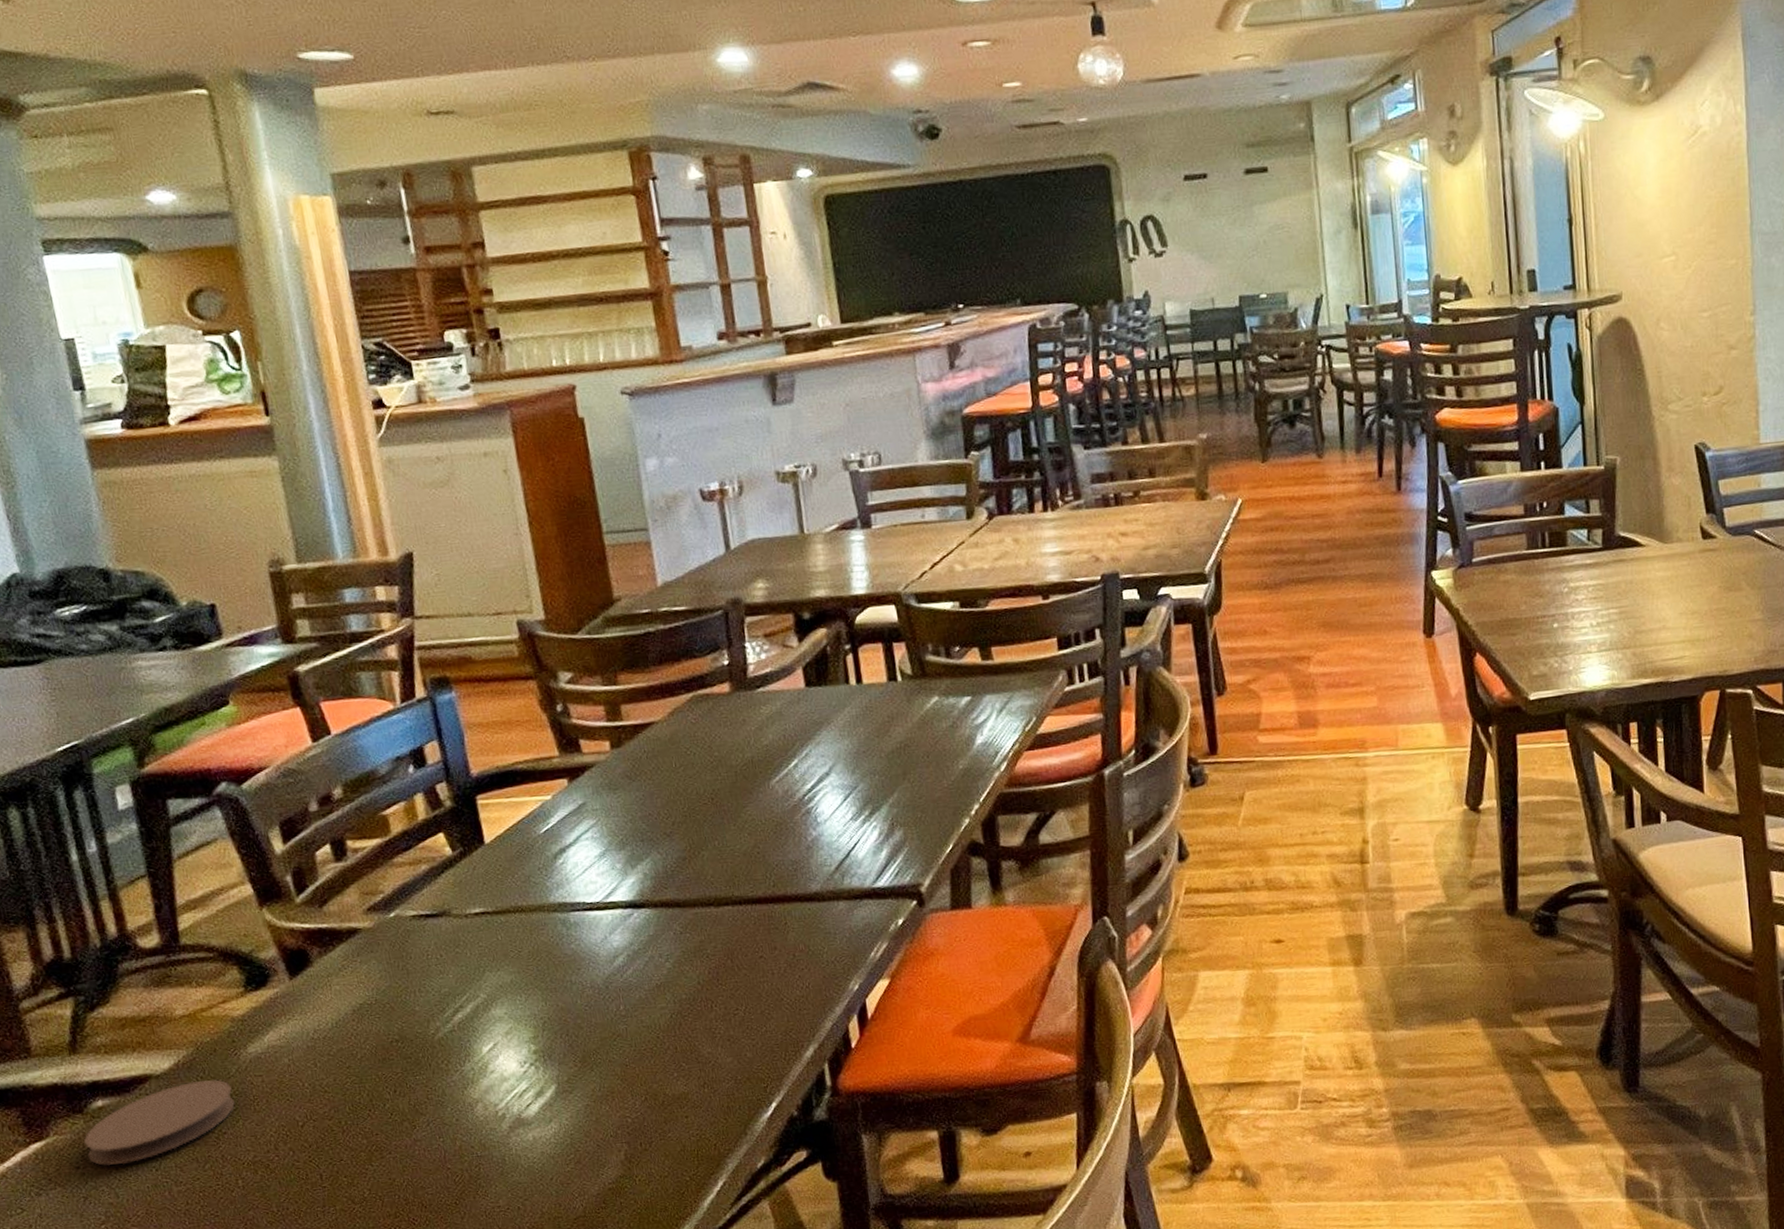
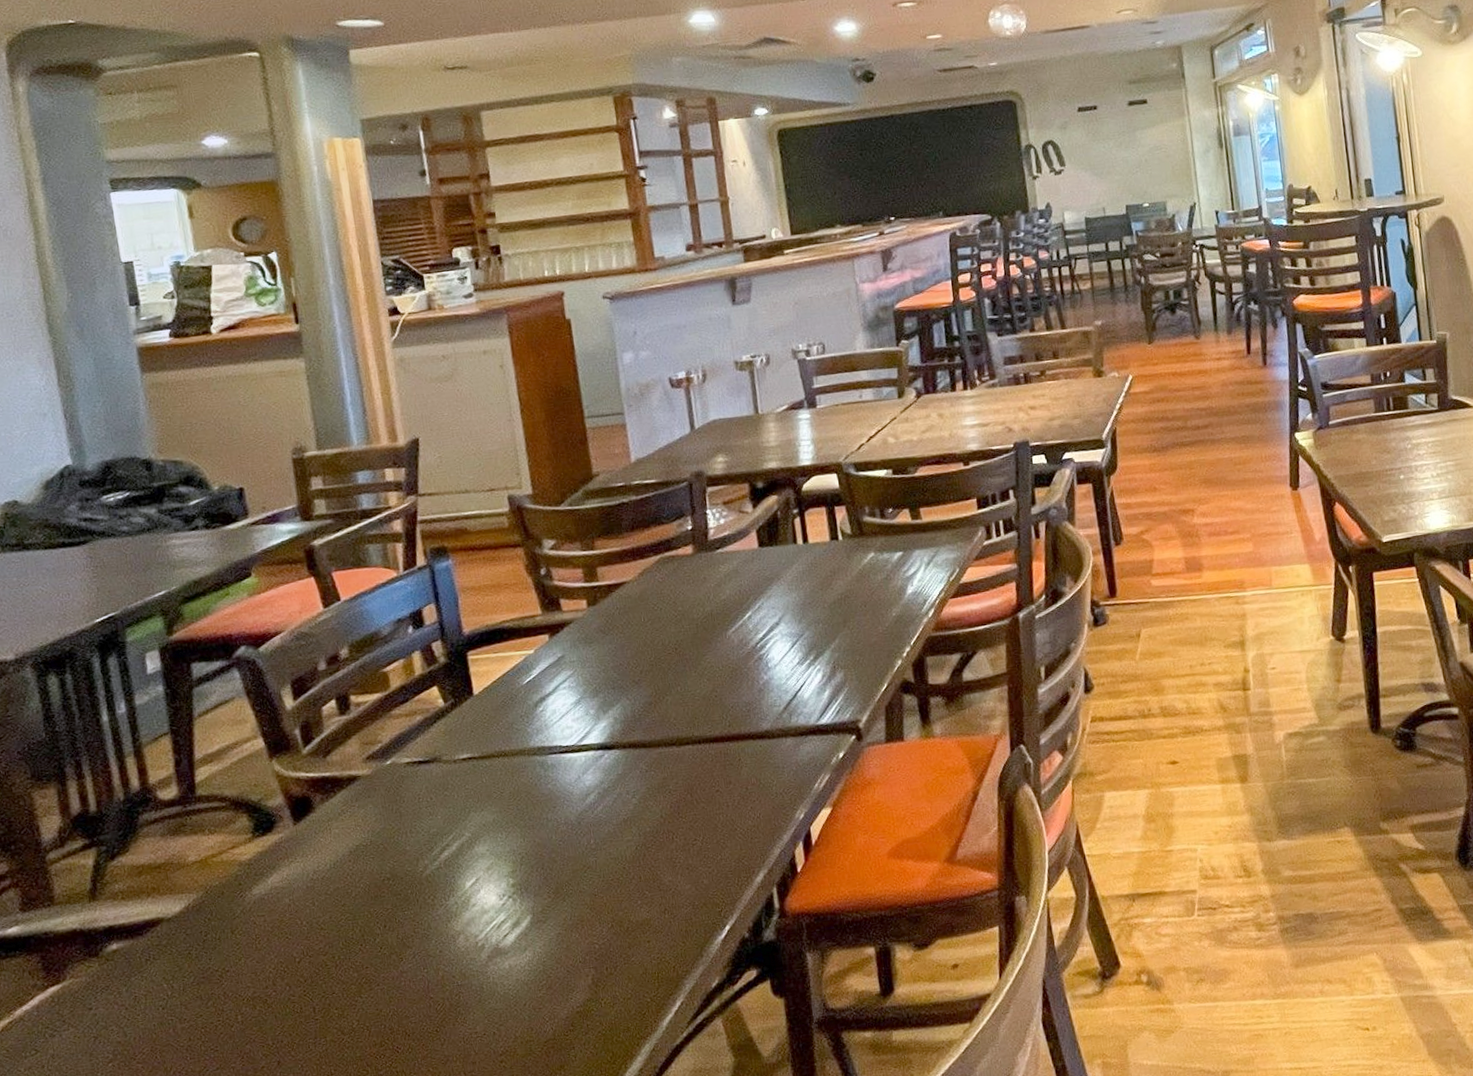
coaster: present [84,1079,236,1166] -> none [98,920,239,1006]

